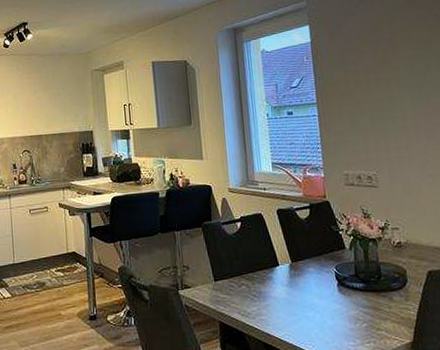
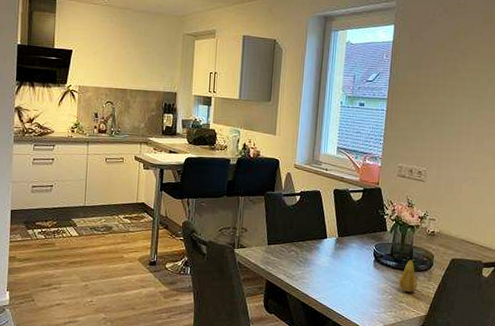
fruit: none [371,278,395,318] -> present [398,259,418,293]

